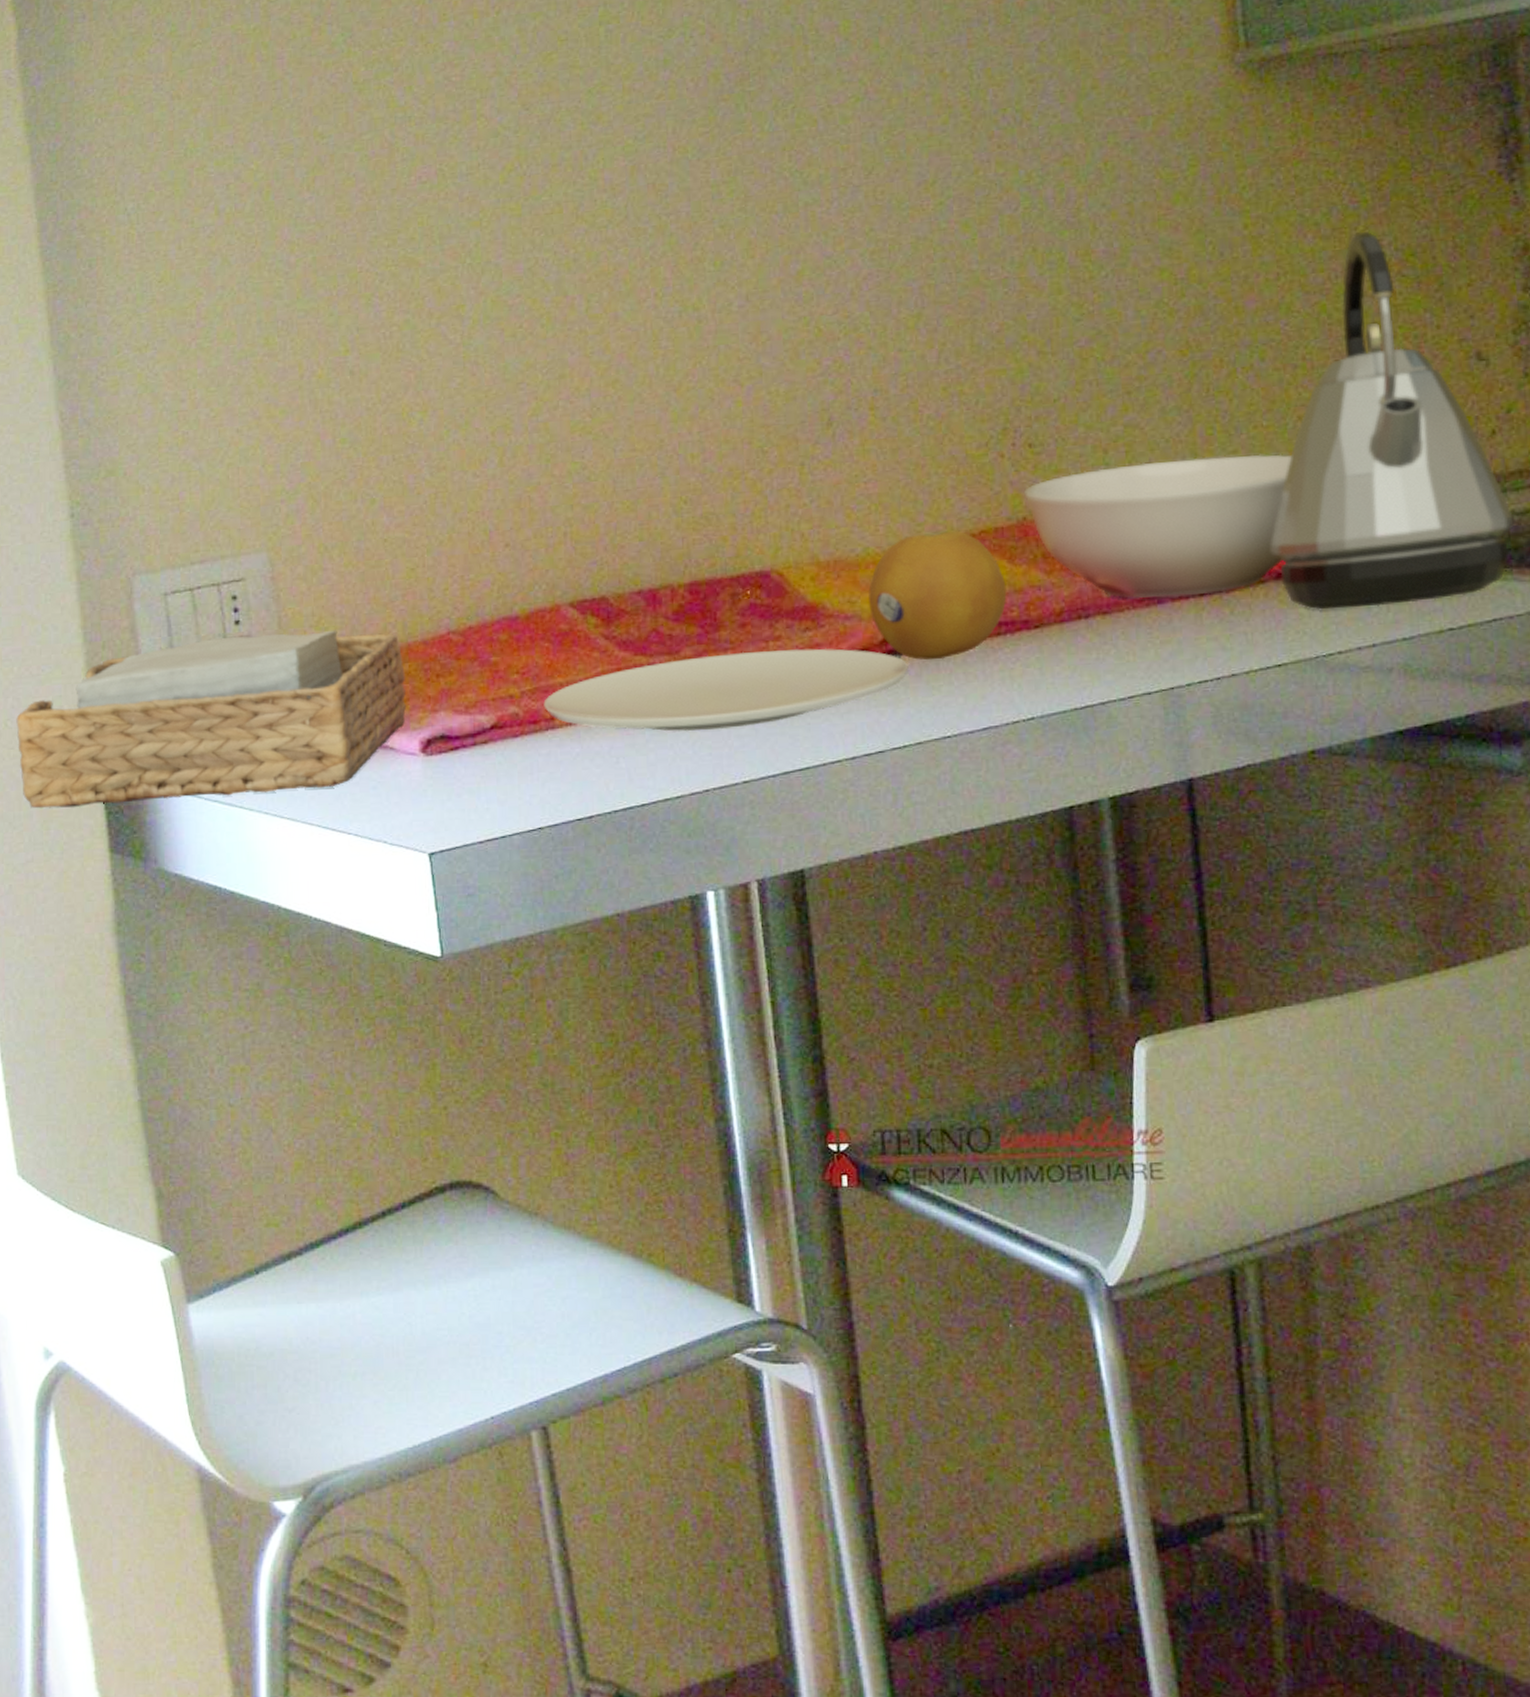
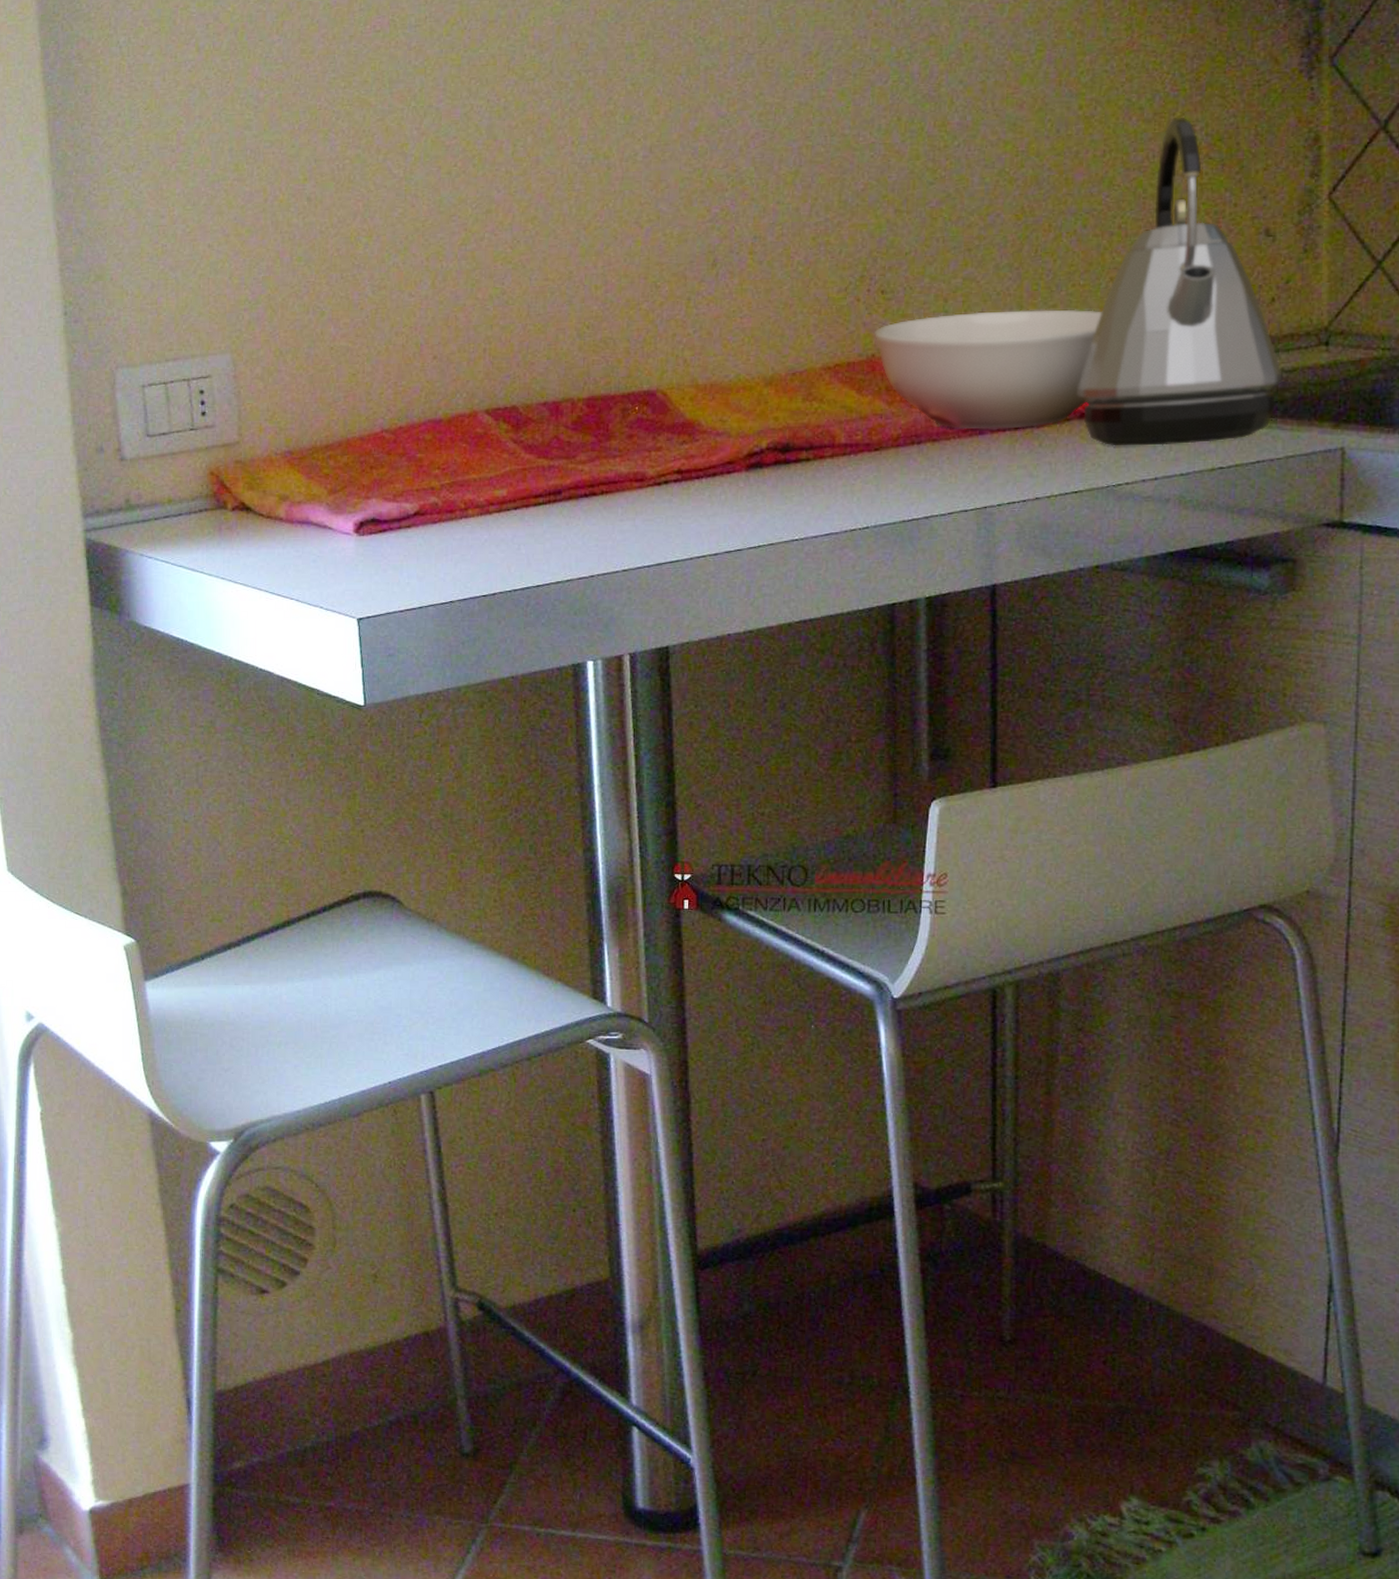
napkin holder: present [16,630,407,809] -> none [14,424,345,567]
plate: present [543,648,909,731] -> none [459,459,767,525]
fruit: present [868,531,1007,660] -> none [737,364,854,473]

